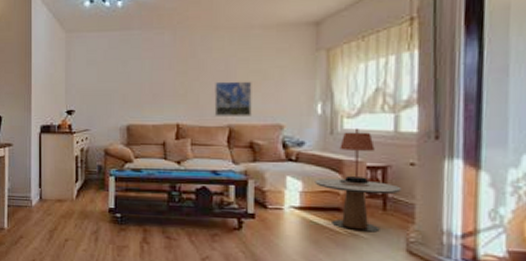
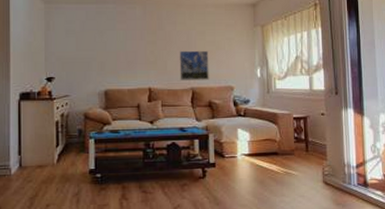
side table: present [315,178,402,233] -> none [258,128,317,170]
table lamp: present [339,128,375,185] -> none [274,87,298,132]

